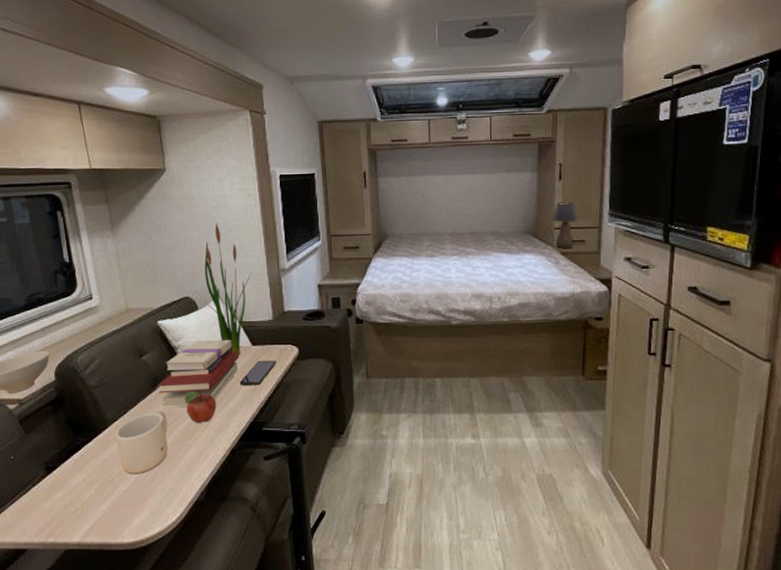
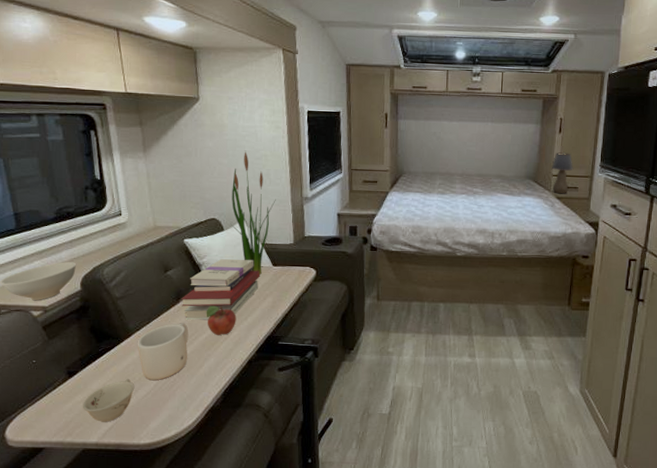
teacup: none [62,472,115,520] -> present [82,378,135,422]
smartphone: present [239,360,276,385] -> none [259,280,295,303]

